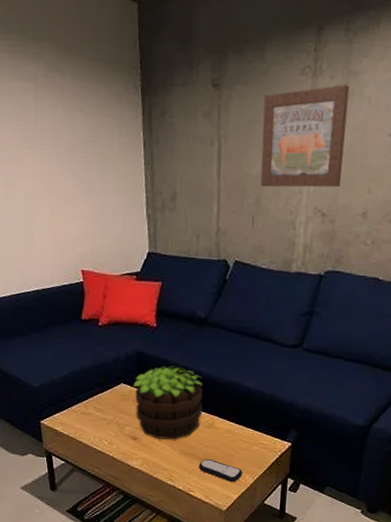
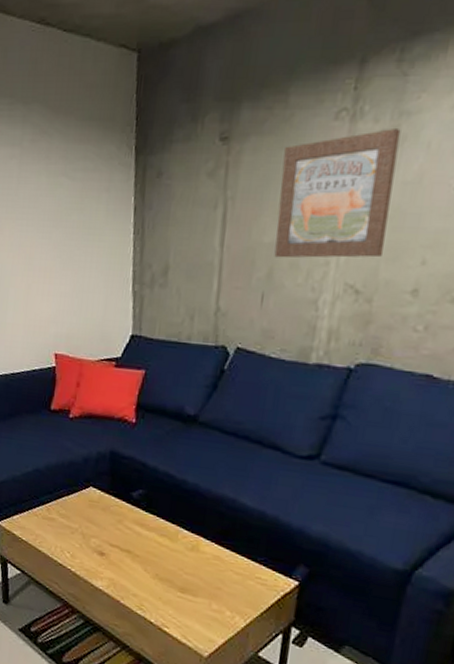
potted plant: present [133,365,203,440] -> none [104,469,188,561]
remote control: present [198,459,243,482] -> none [176,589,233,623]

